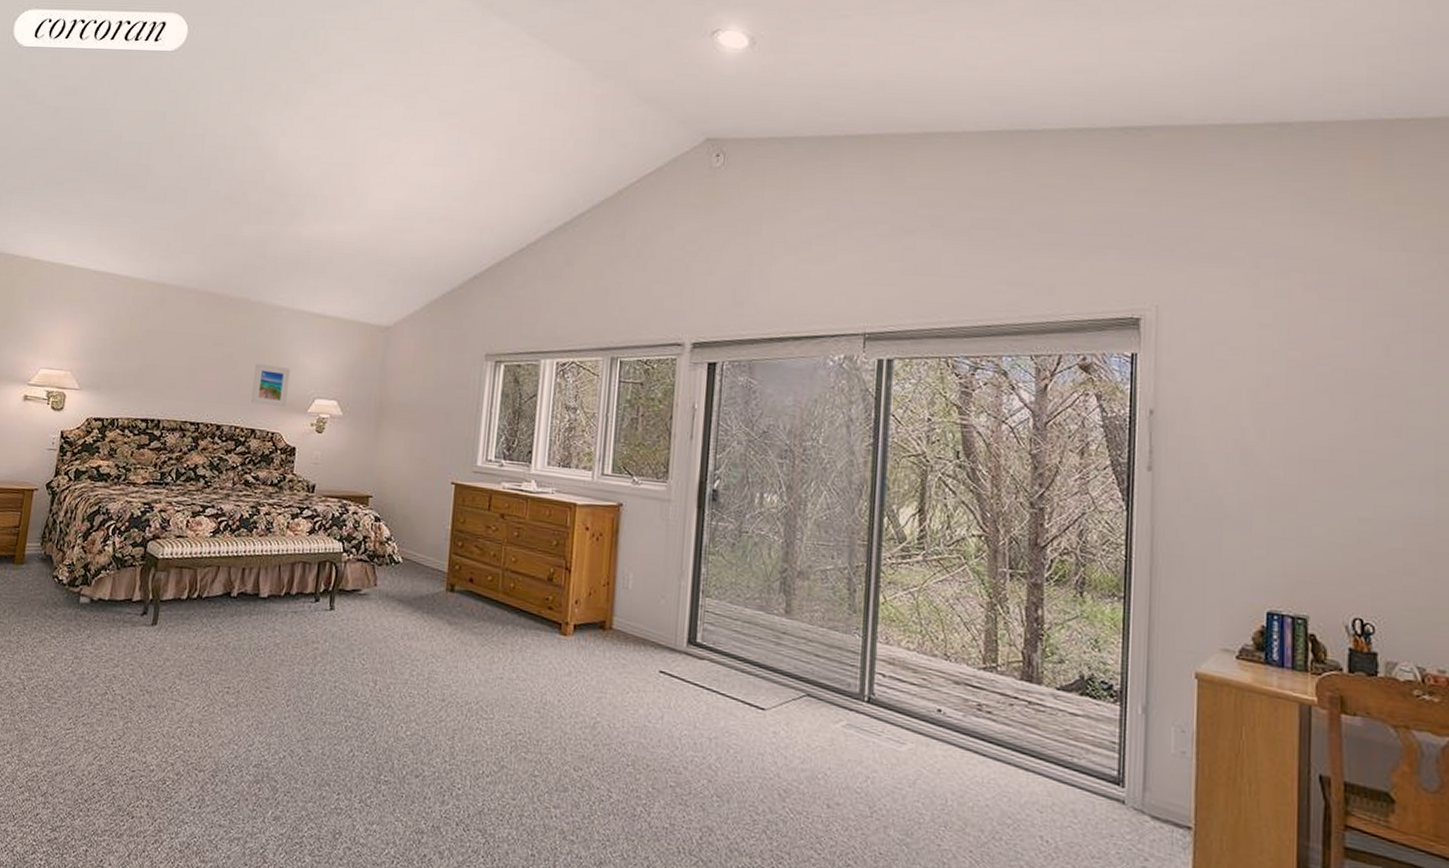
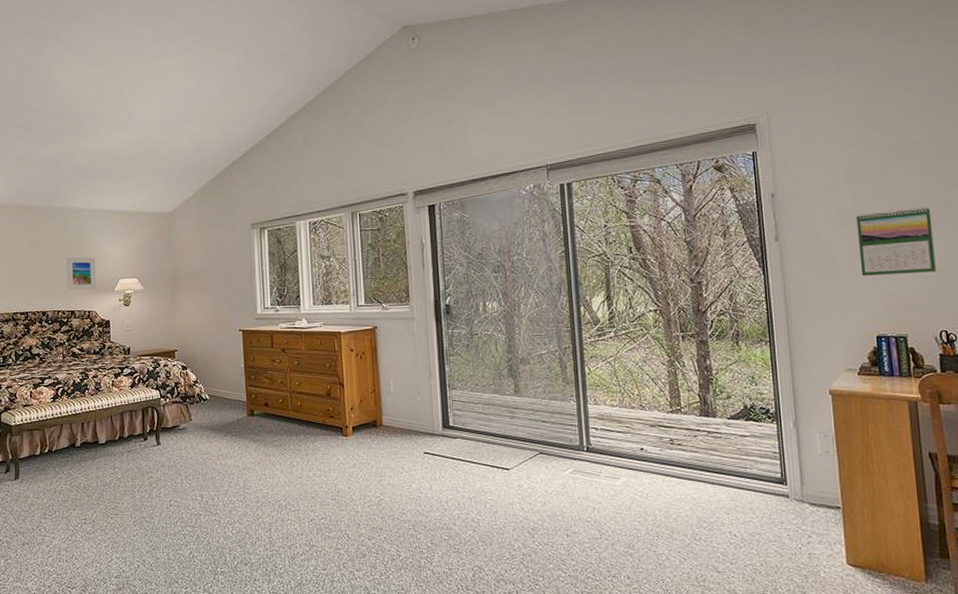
calendar: none [1256,451,1359,541] -> present [856,207,936,276]

